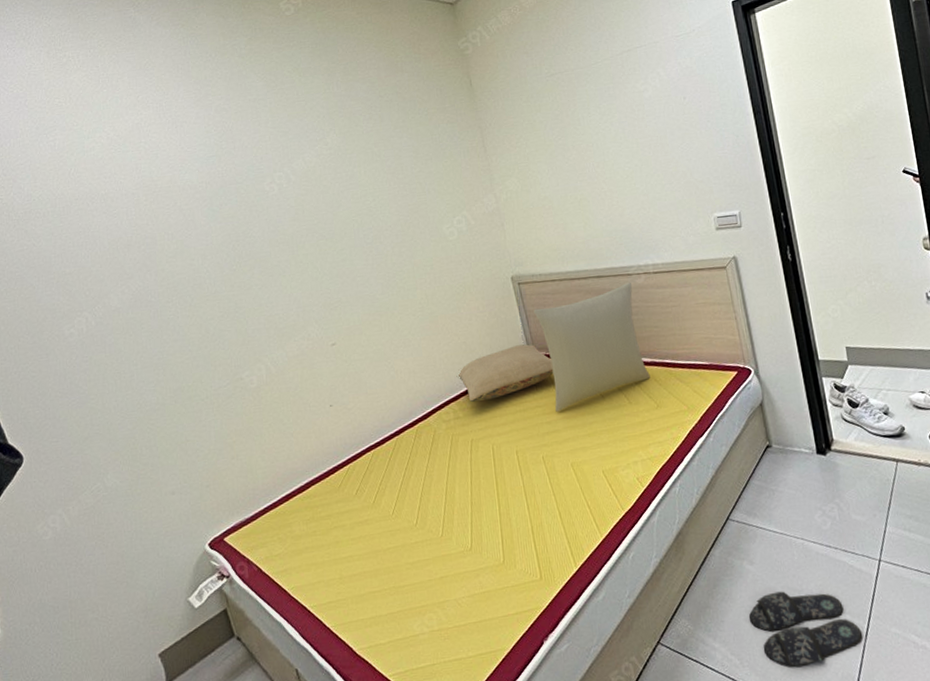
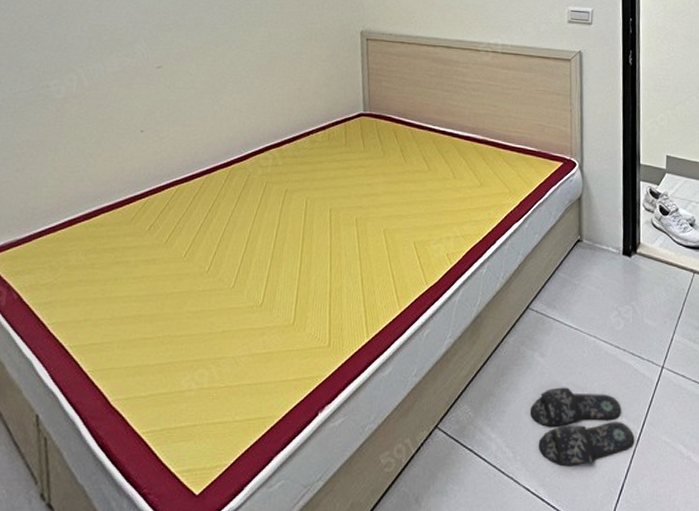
pillow: present [456,344,554,403] -> none [284,101,386,152]
pillow: present [533,282,650,412] -> none [376,57,479,175]

